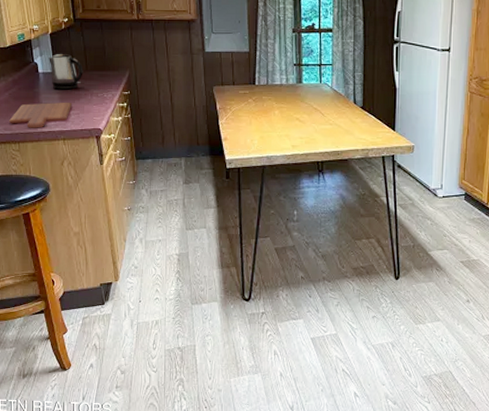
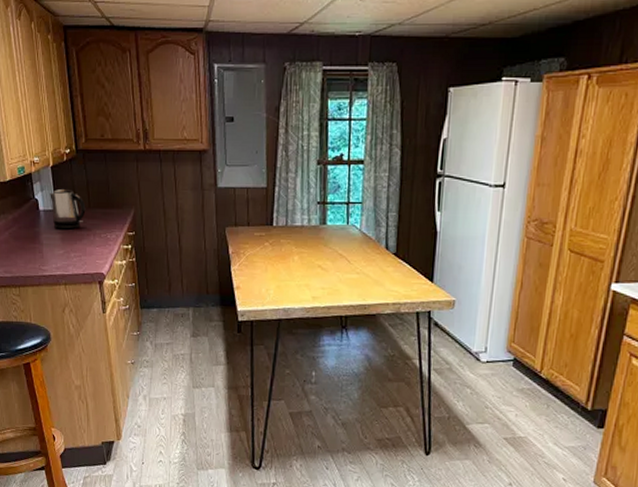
cutting board: present [9,102,73,128] -> none [9,243,75,272]

